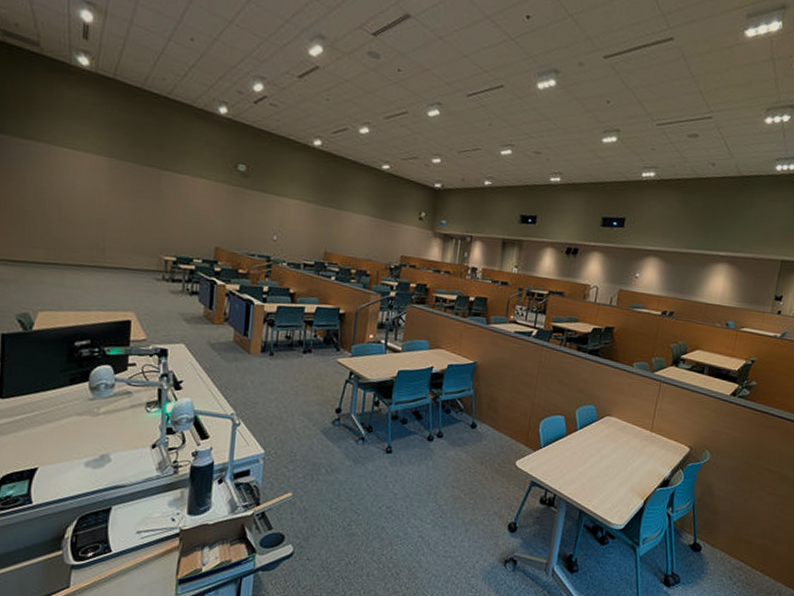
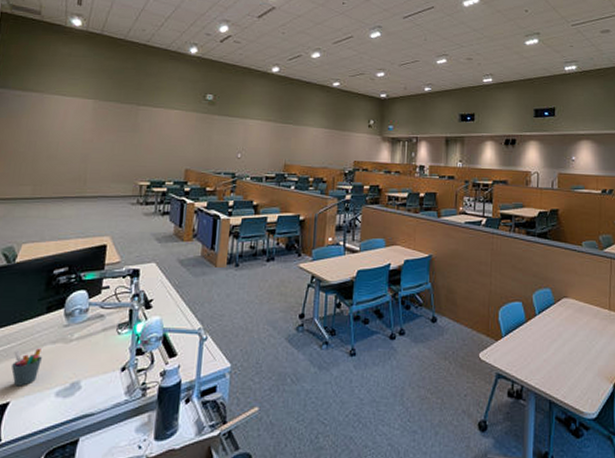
pen holder: none [37,418,68,454] -> present [11,348,42,386]

